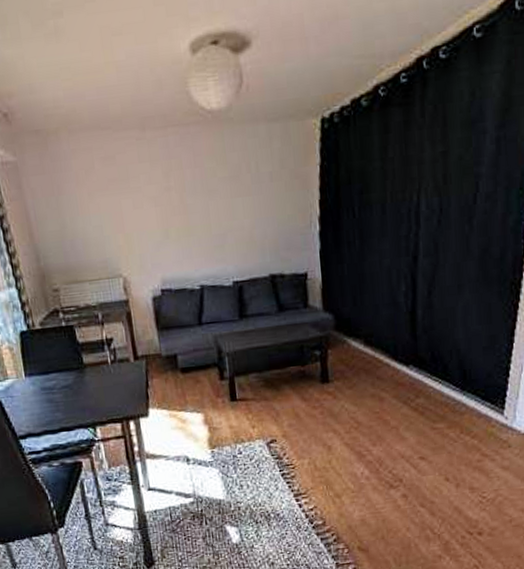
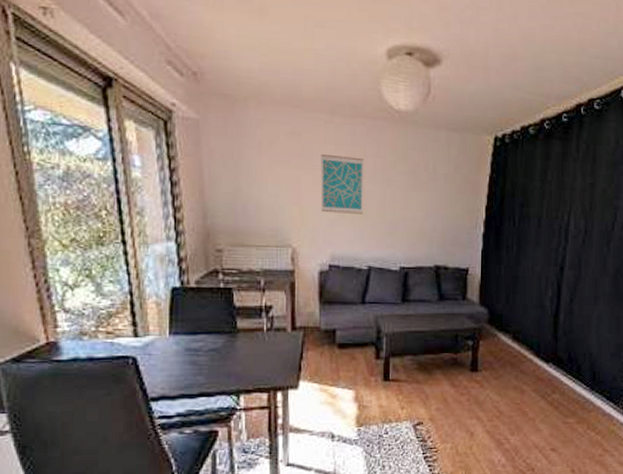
wall art: none [137,171,189,236] -> present [320,153,365,214]

